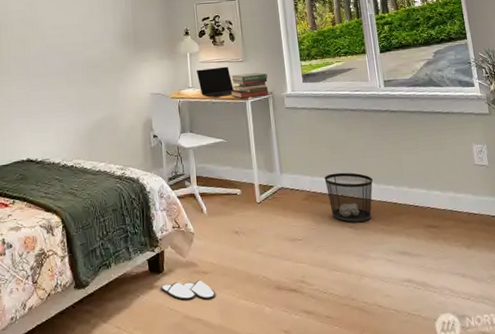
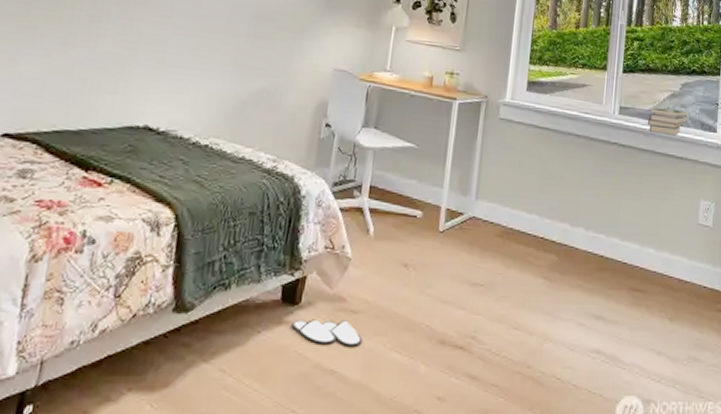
laptop: present [196,66,237,98] -> none [399,50,445,91]
books: present [230,72,269,99] -> none [436,65,486,99]
waste bin: present [324,172,373,223] -> none [526,208,583,274]
books: none [411,73,447,97] -> present [648,108,690,136]

